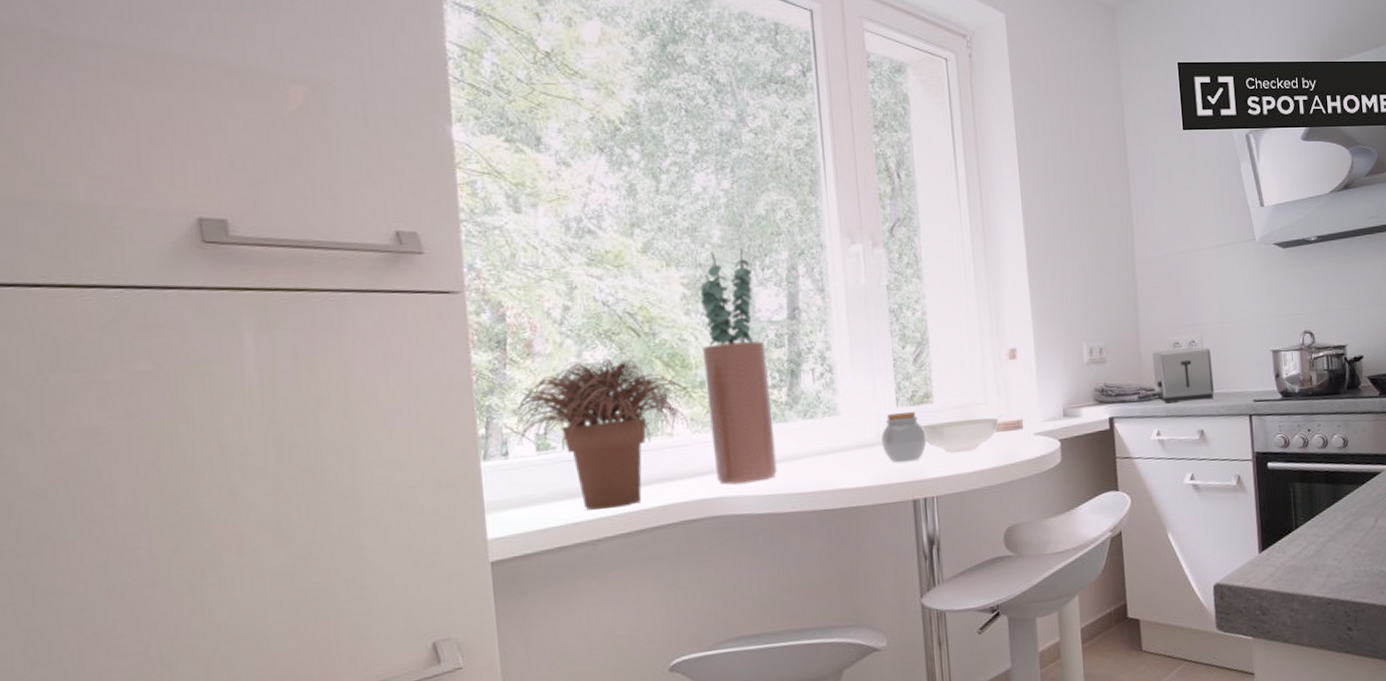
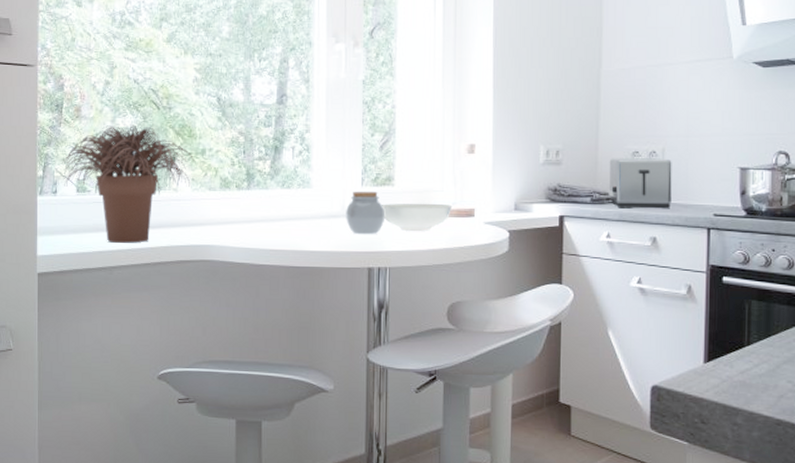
vase: present [699,249,777,486] -> none [206,43,257,236]

